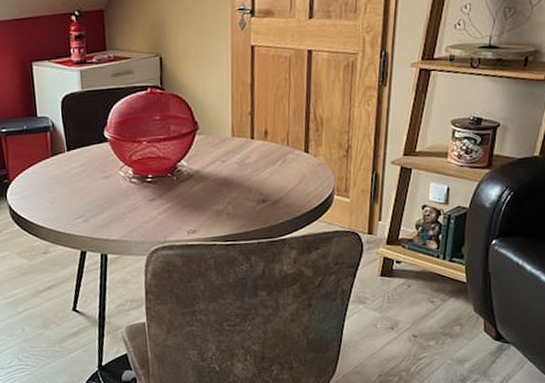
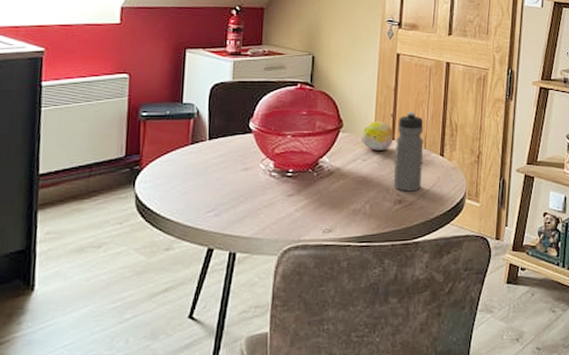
fruit: none [218,121,253,151] -> present [361,122,394,151]
water bottle: none [255,108,286,191] -> present [393,111,424,192]

